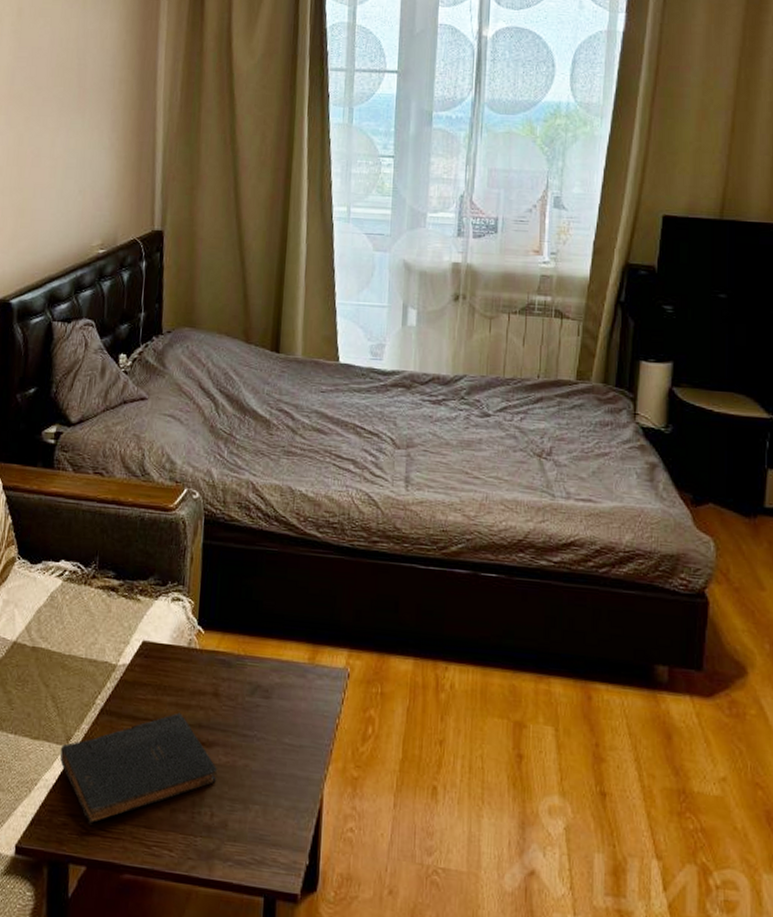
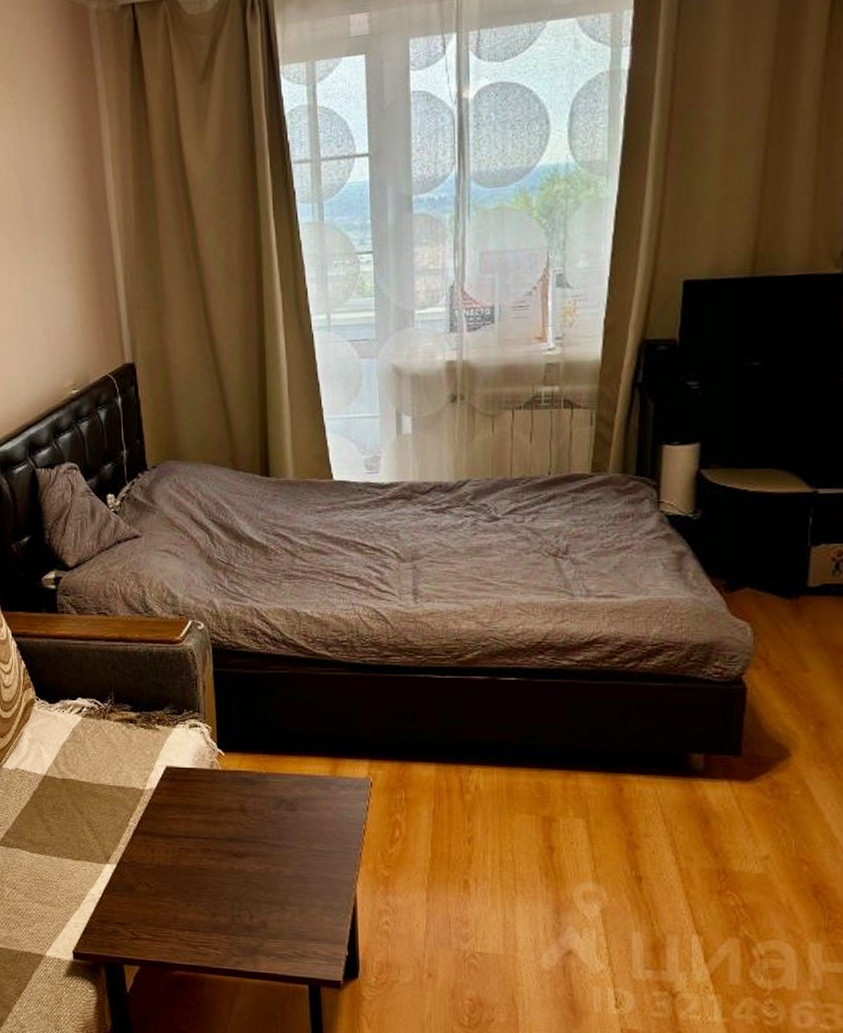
book: present [59,712,218,825] -> none [101,828,252,931]

